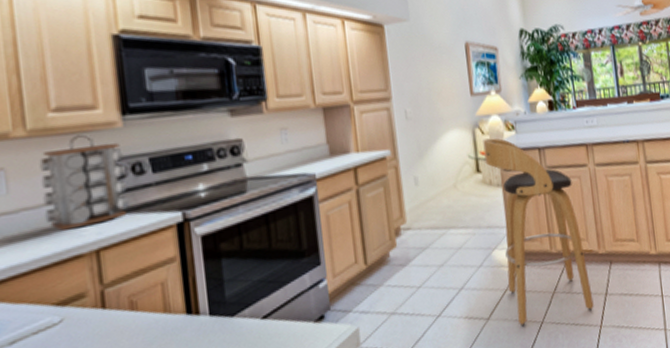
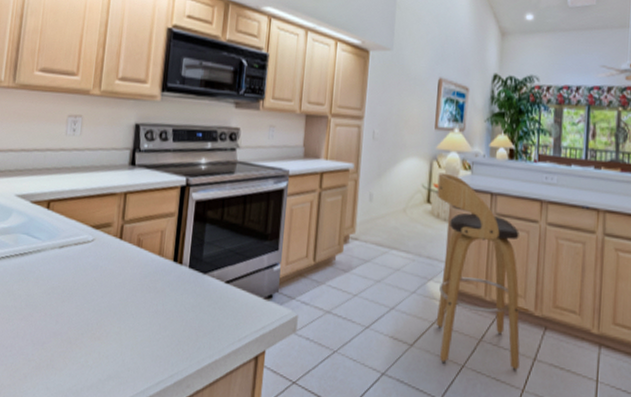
spice rack: present [39,134,129,231] -> none [98,100,157,173]

